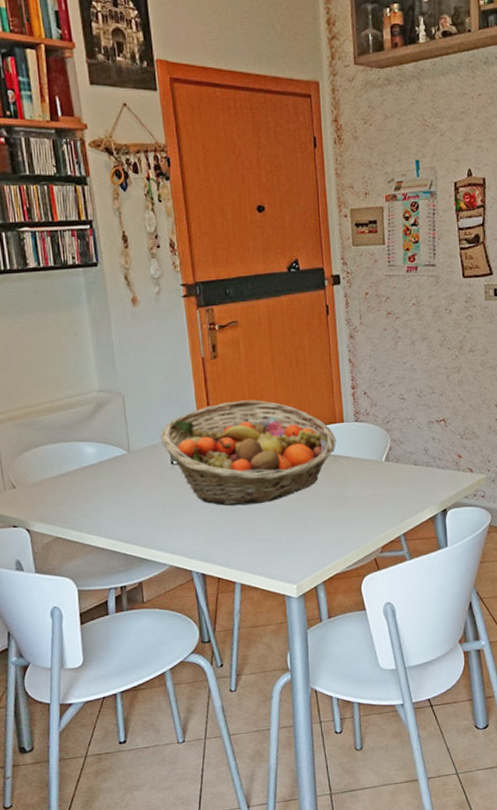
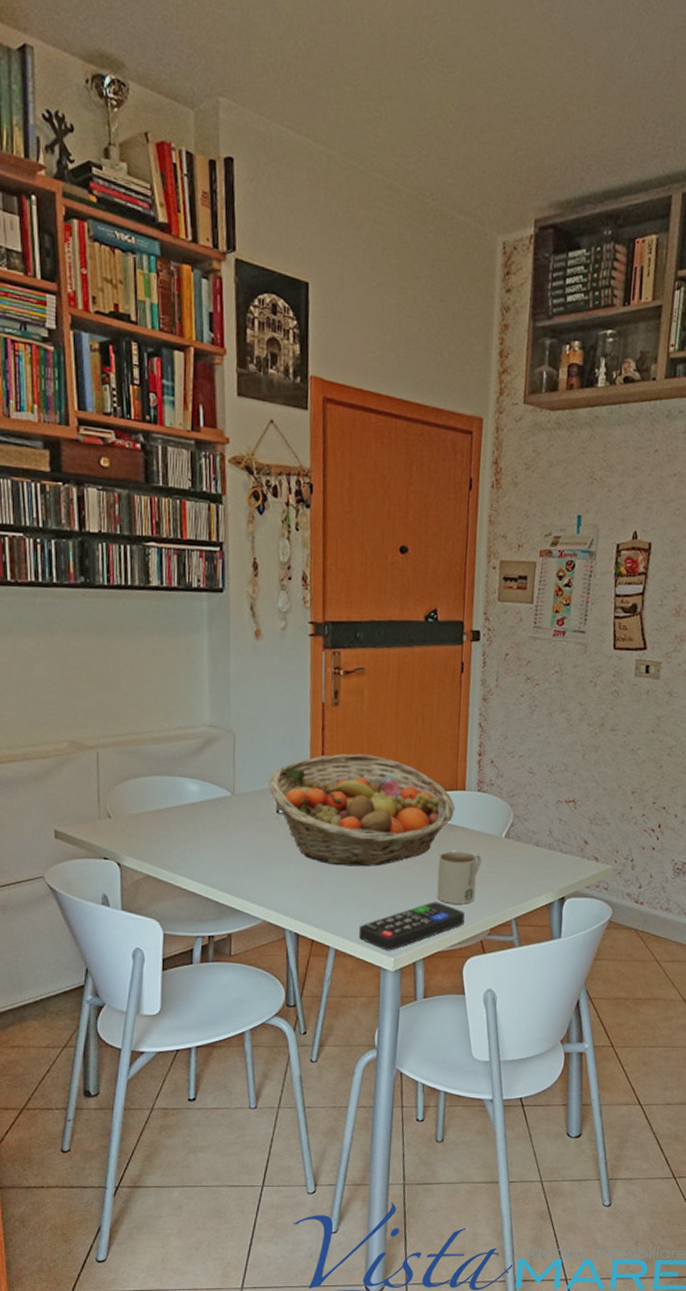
remote control: none [260,528,357,579] -> present [358,901,465,951]
mug: none [326,478,367,528] -> present [437,851,482,904]

